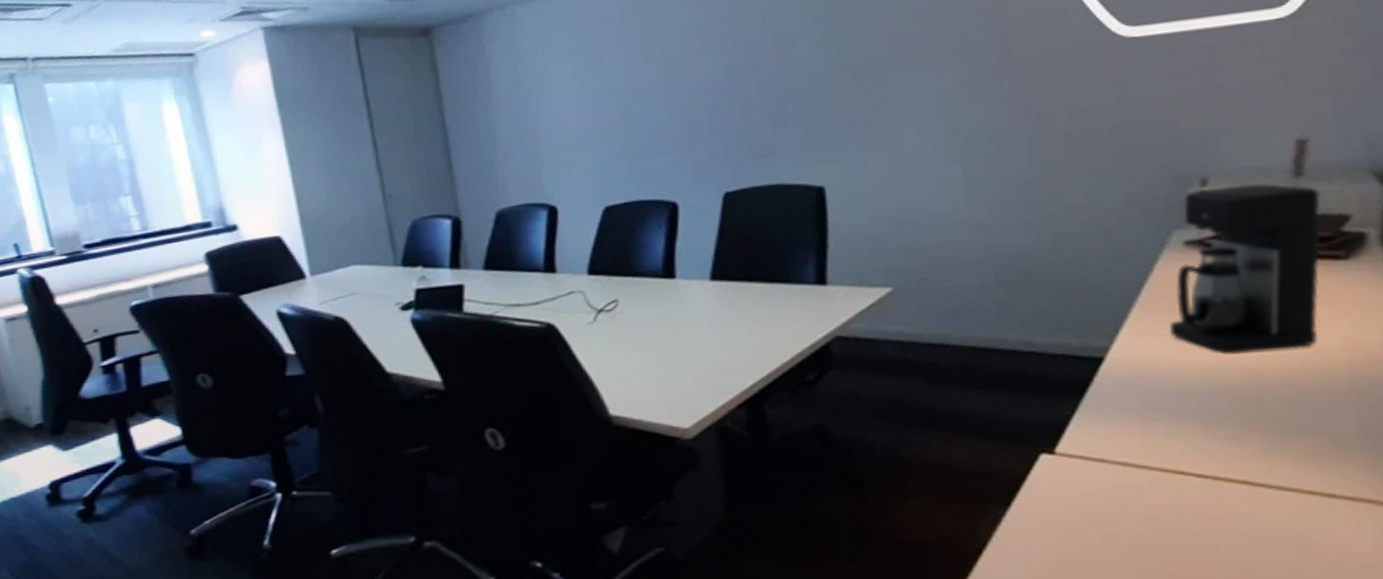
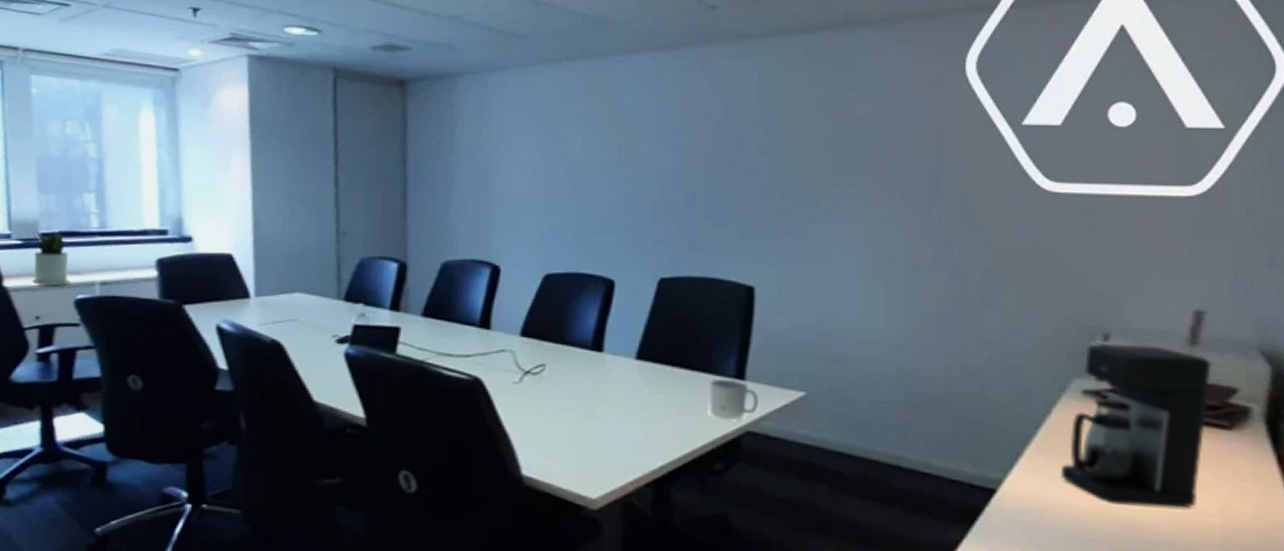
planter: none [75,239,123,299] -> present [31,230,71,287]
mug: none [791,286,844,329] -> present [709,378,758,421]

